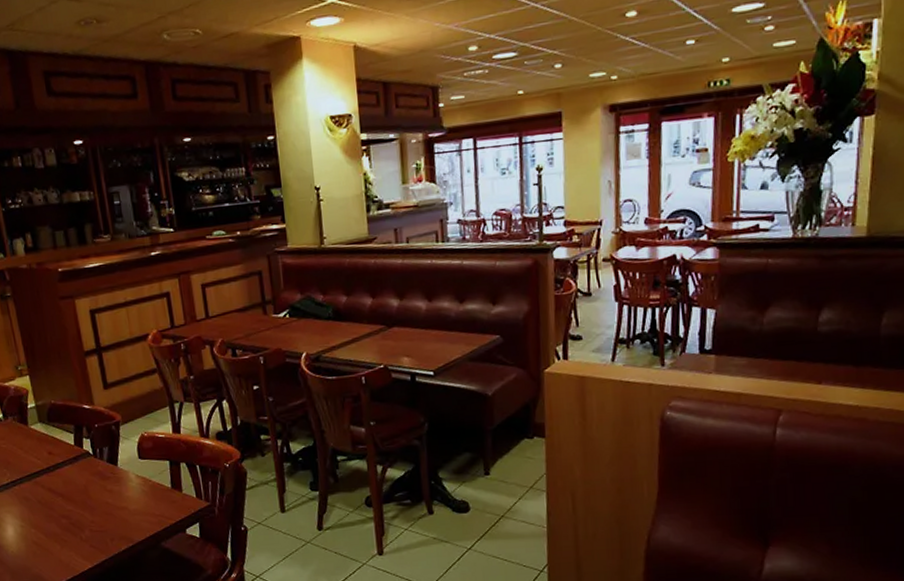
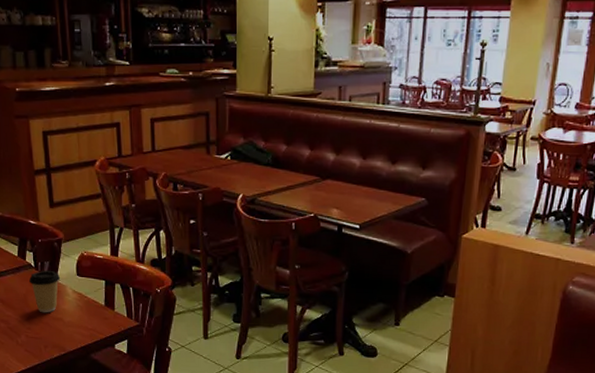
coffee cup: none [88,456,122,504] -> present [29,270,61,313]

